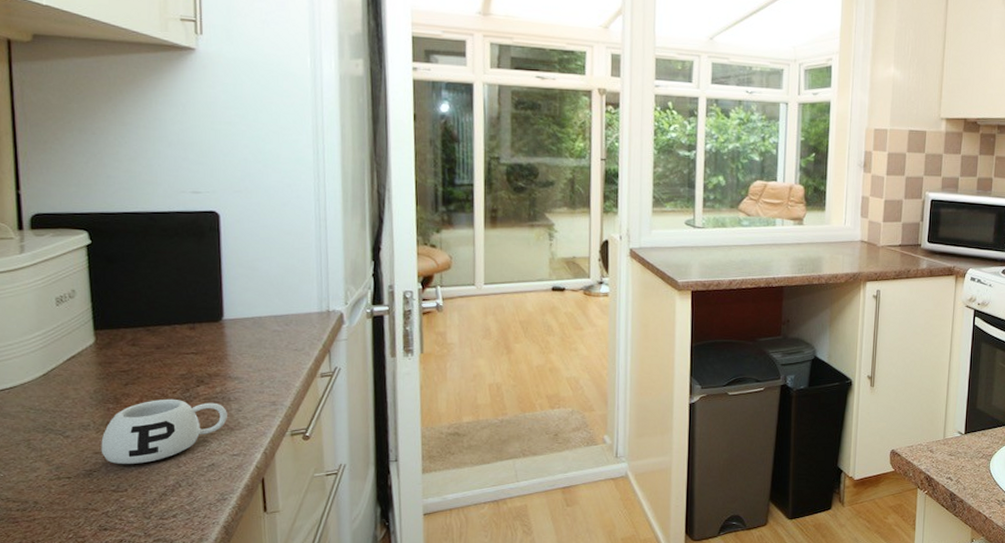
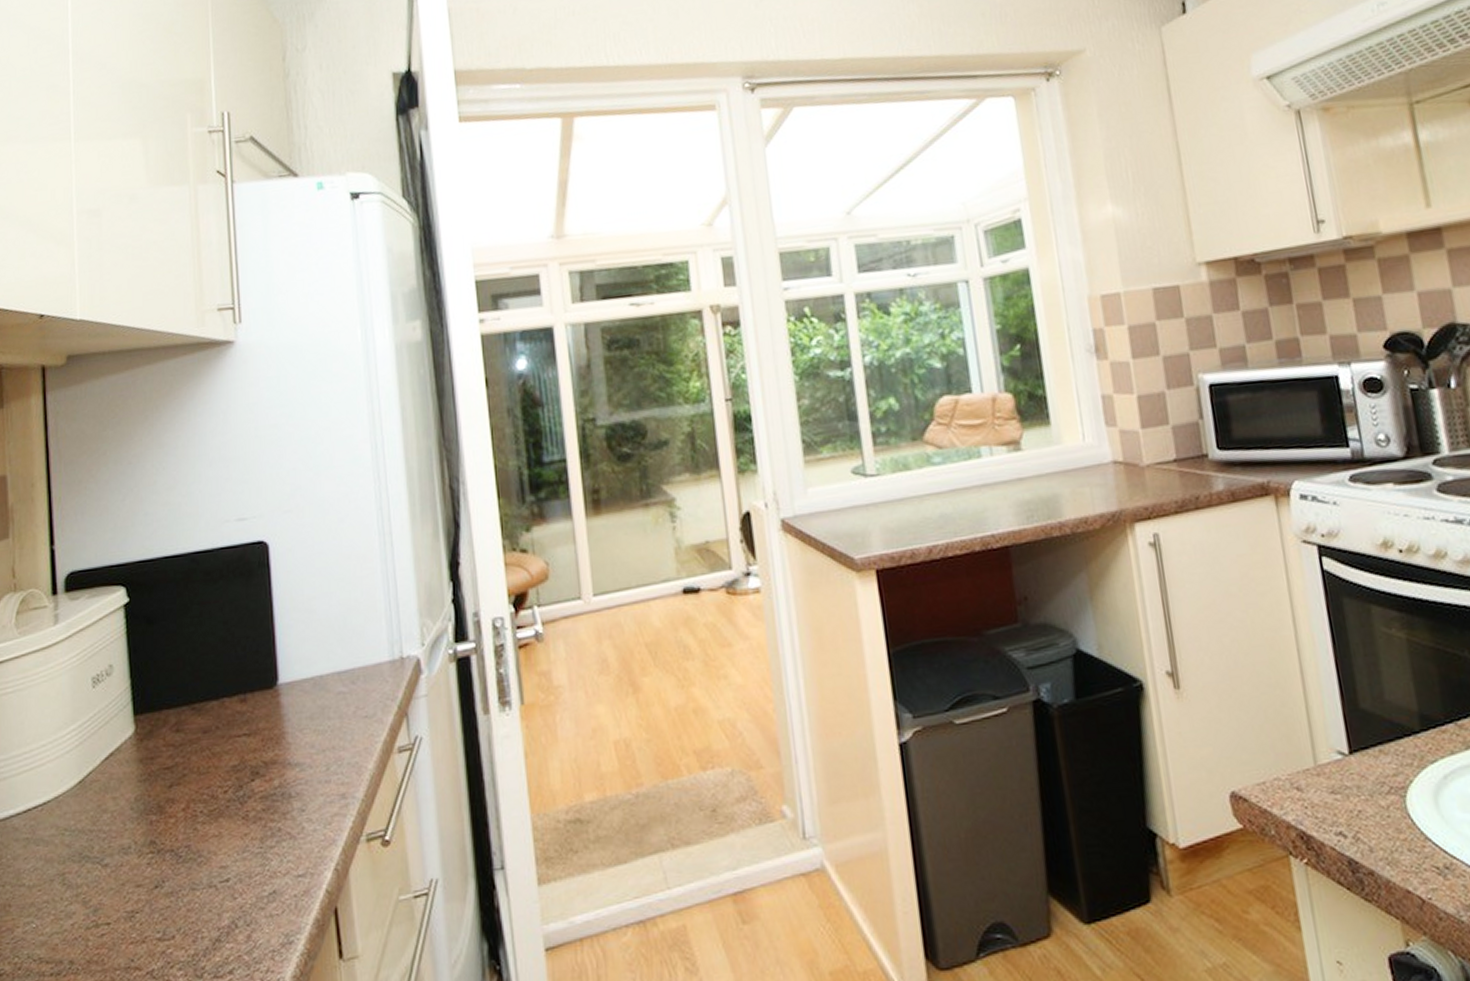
mug: present [101,398,227,464] -> none [143,800,289,900]

